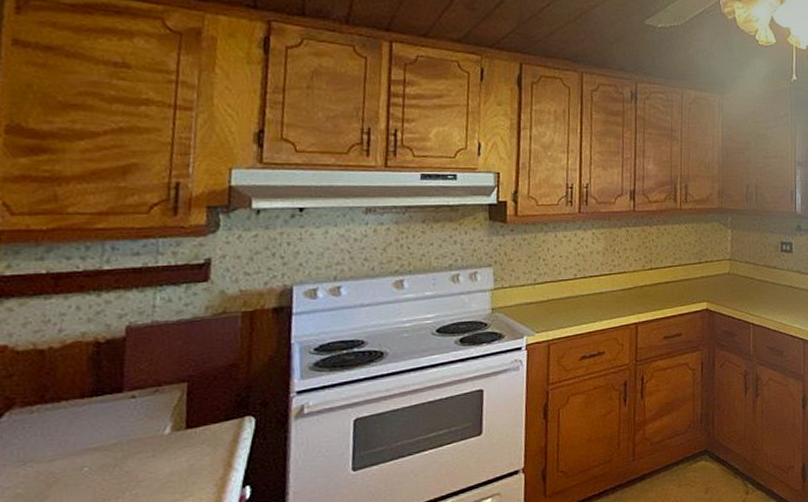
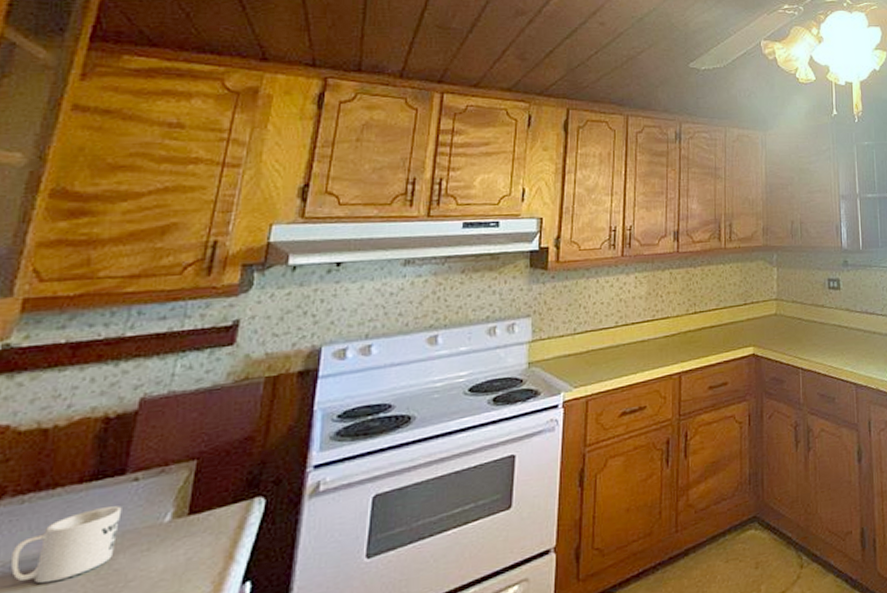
mug: none [29,419,125,481] -> present [10,506,122,584]

